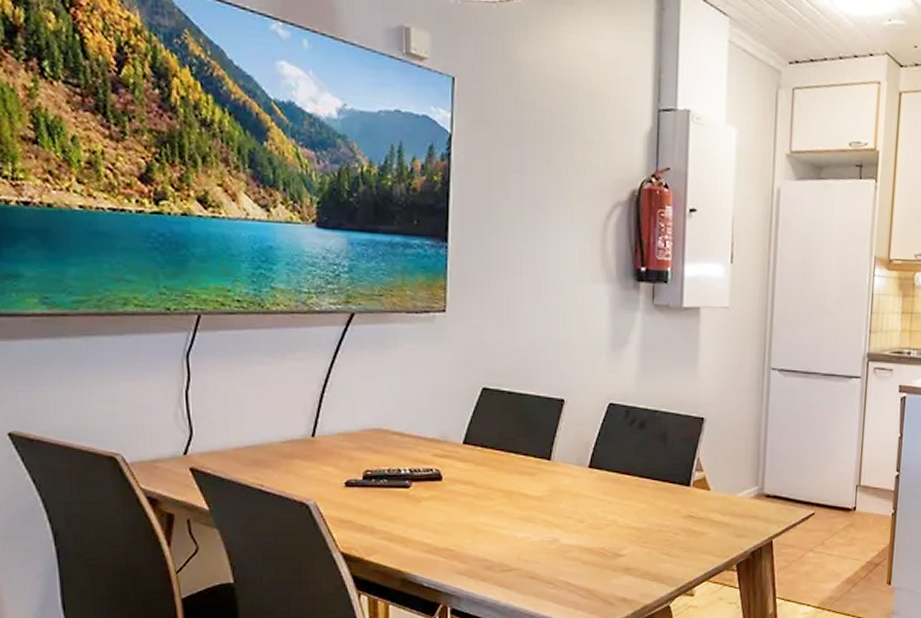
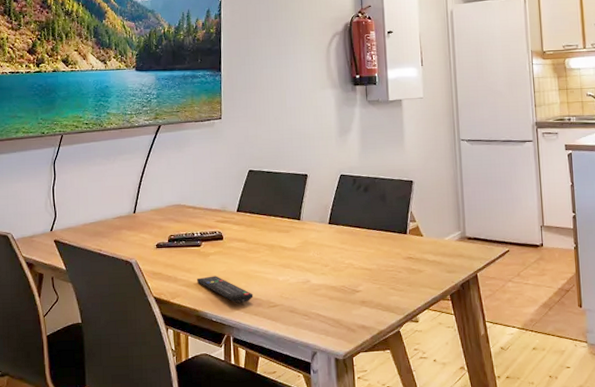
remote control: none [402,528,481,564] -> present [196,276,254,303]

